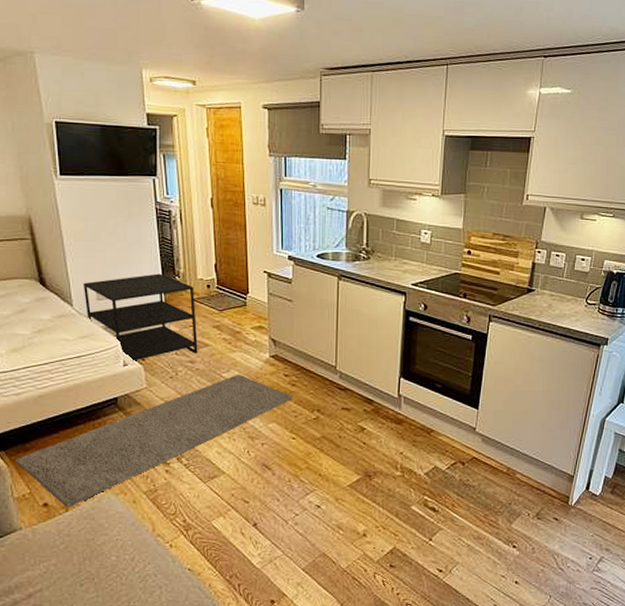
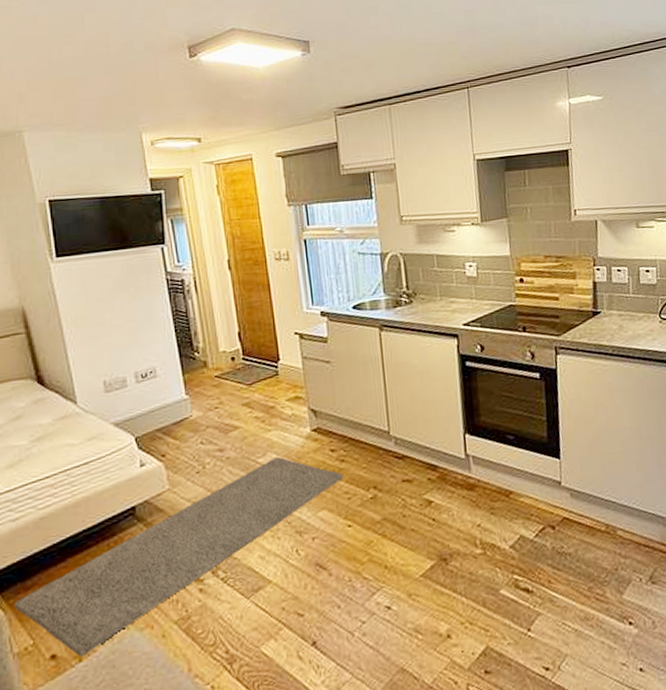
side table: present [83,273,198,363] -> none [87,351,227,461]

